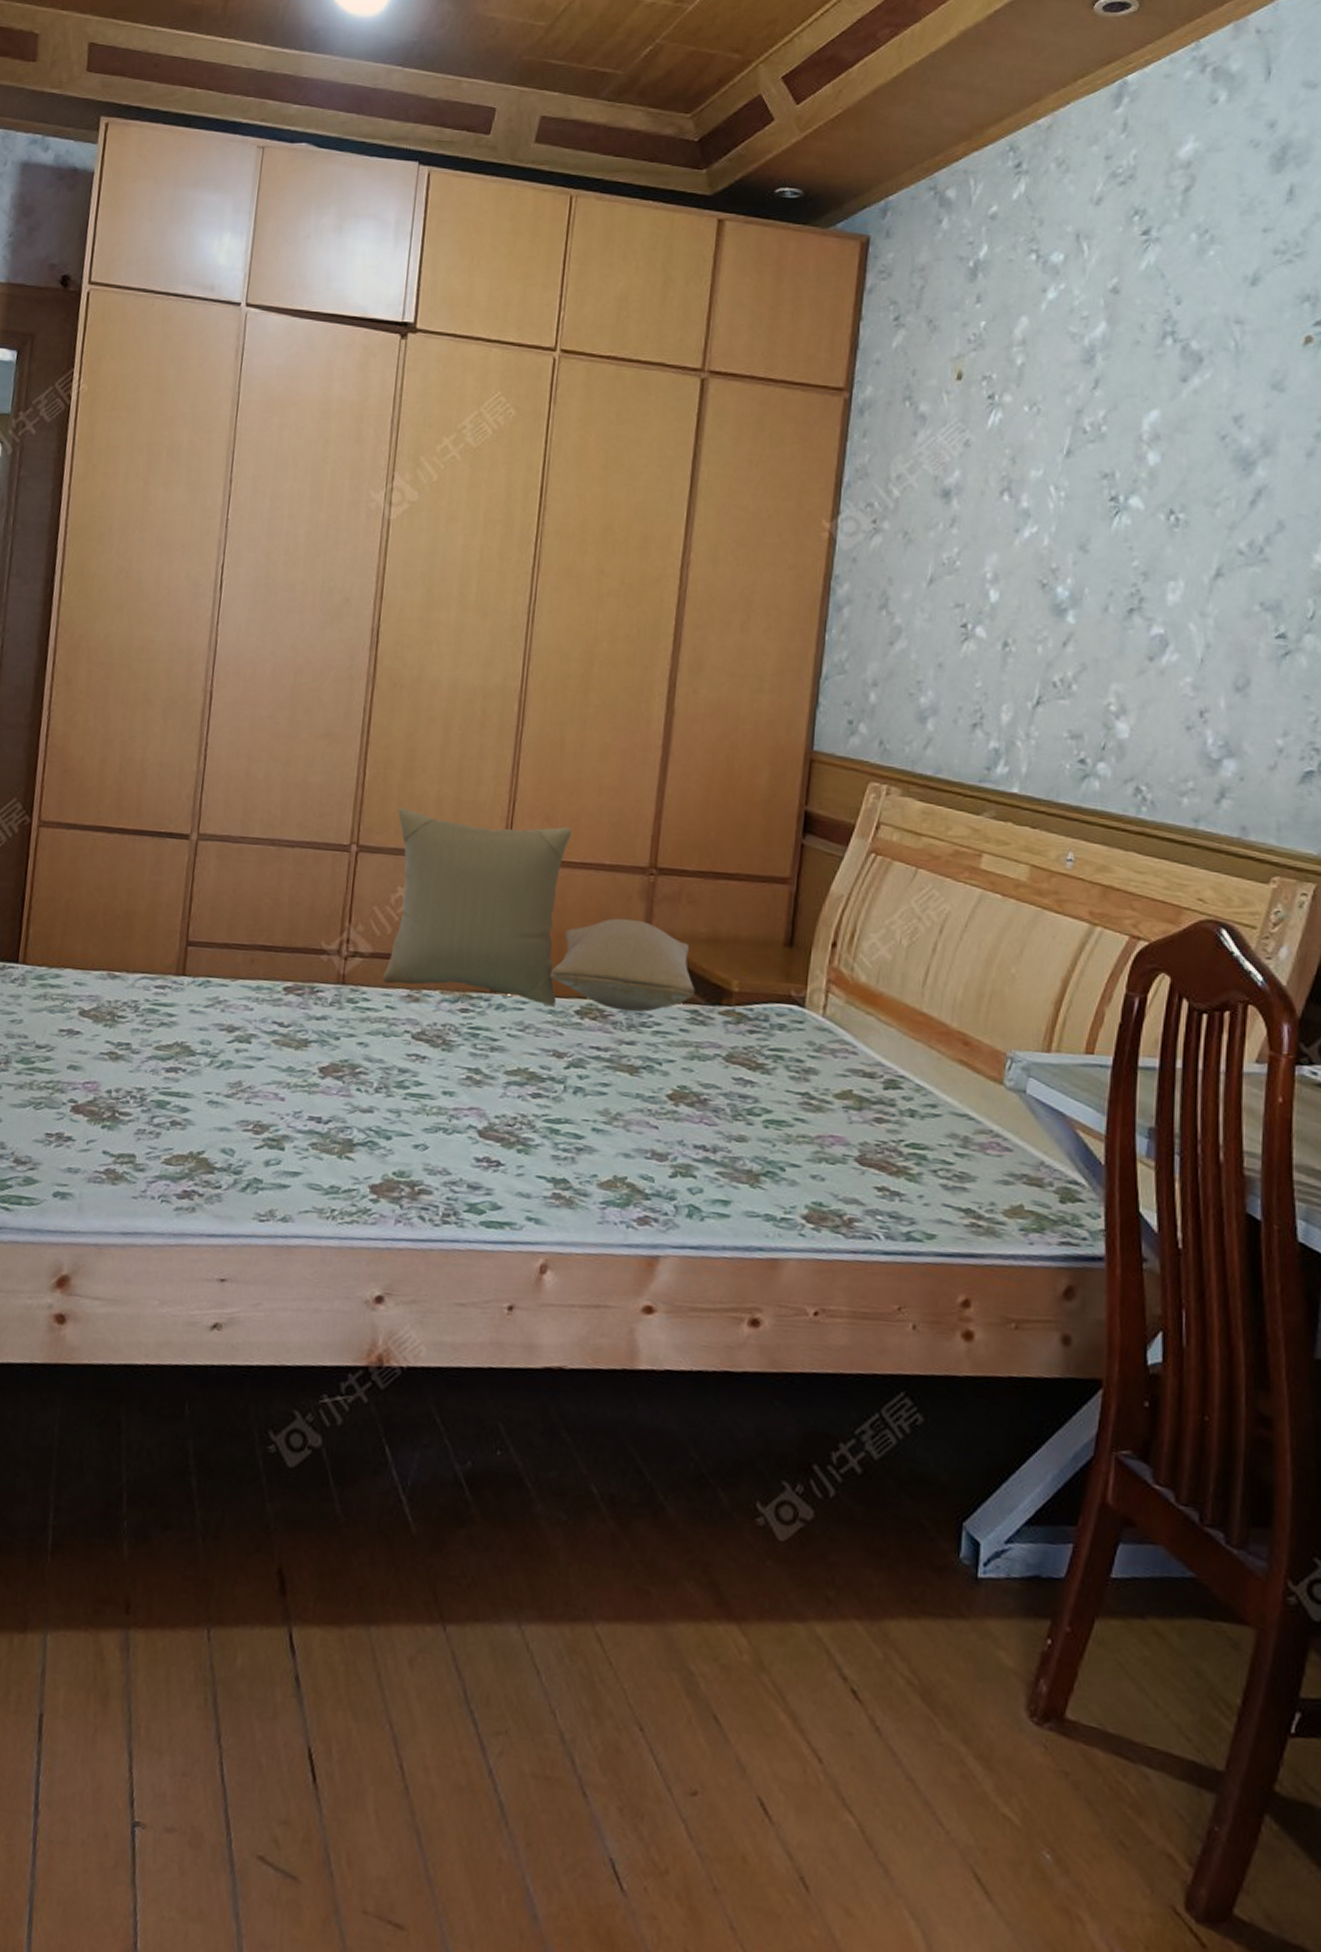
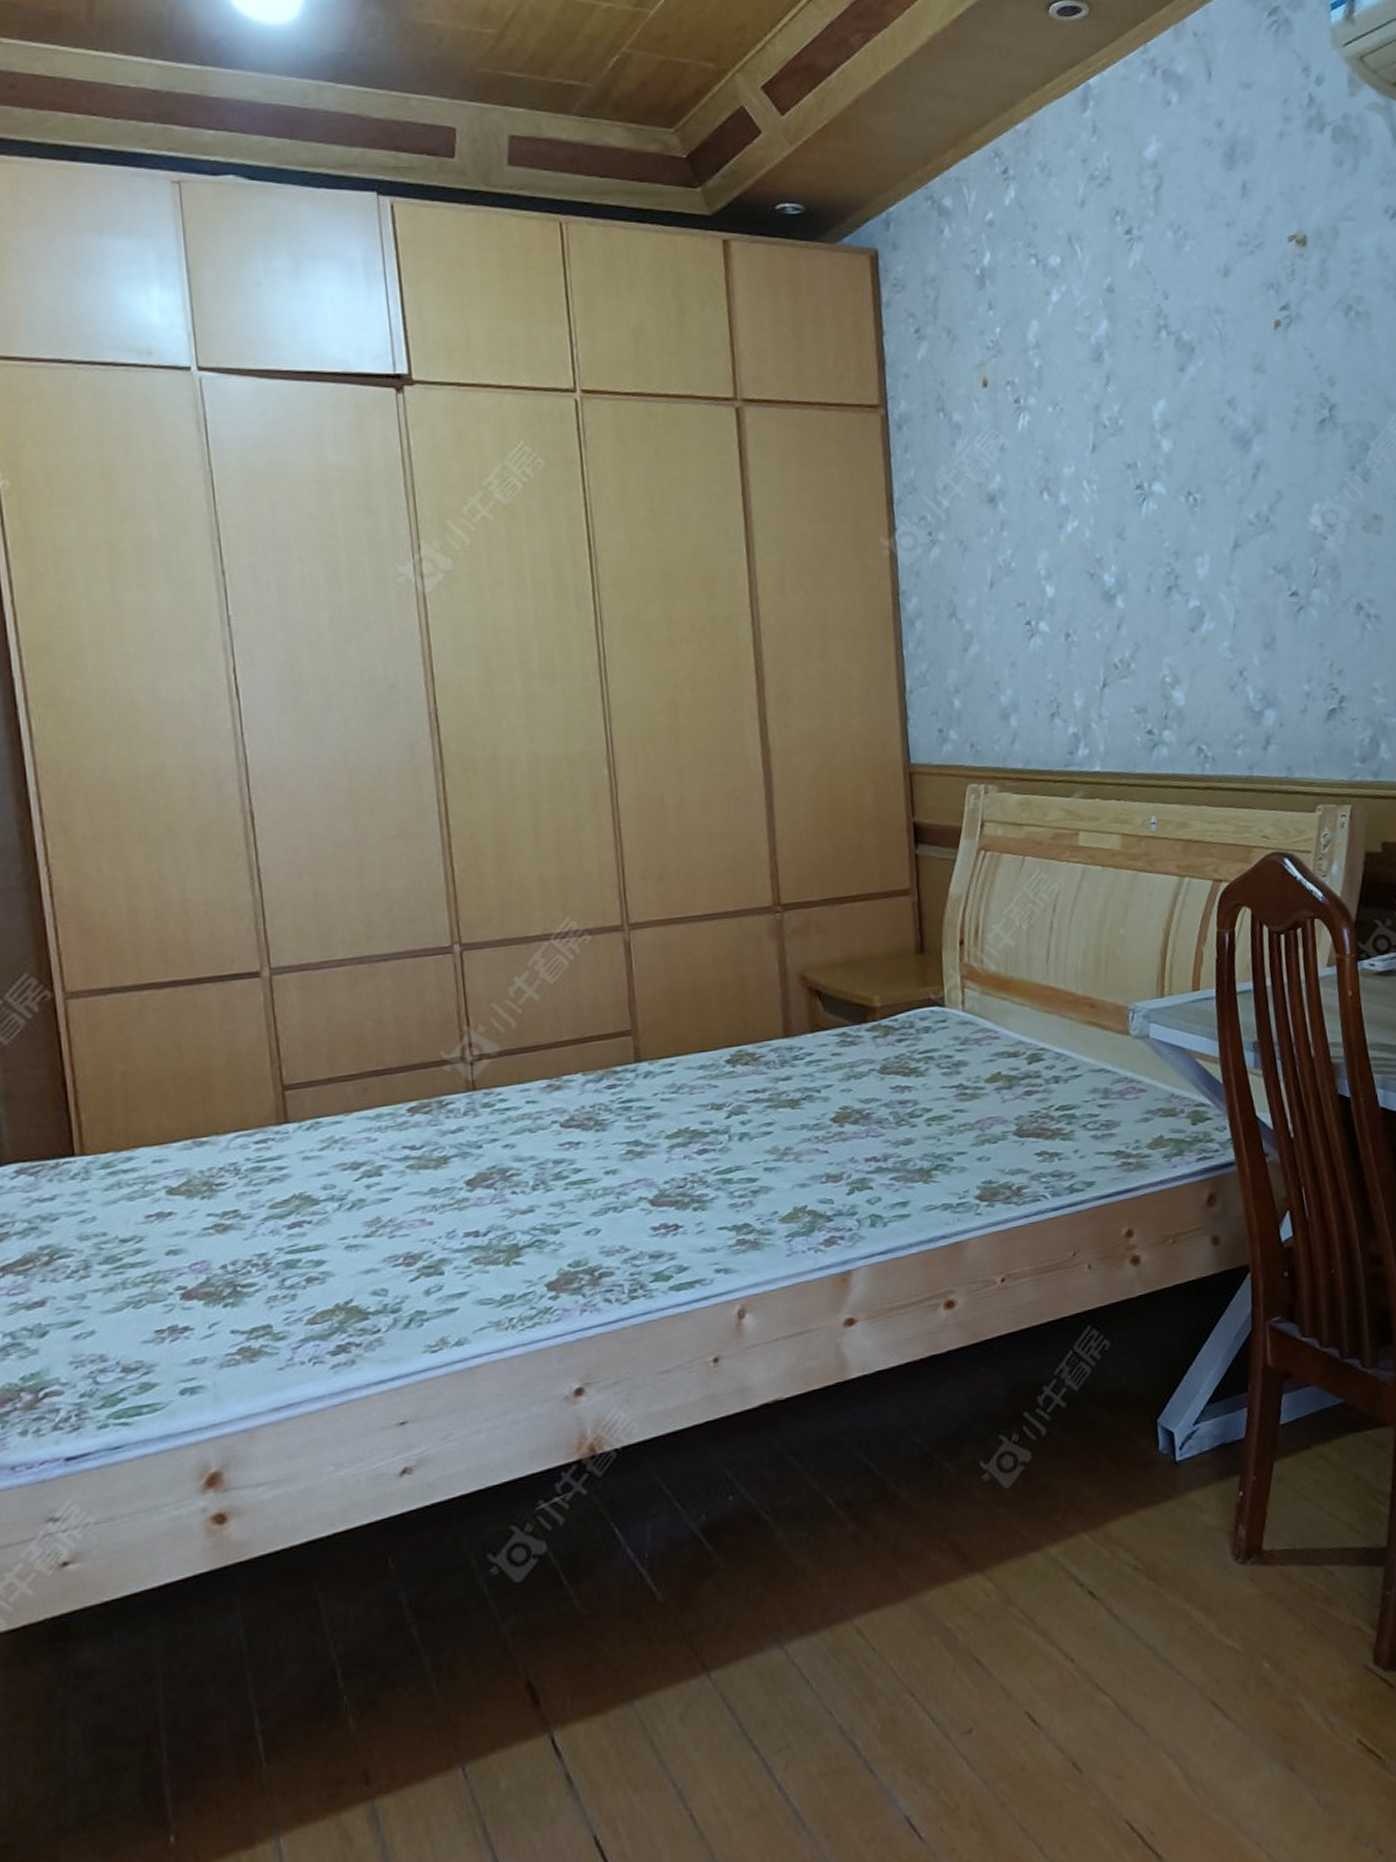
pillow: present [382,807,572,1007] -> none [497,882,705,1078]
pillow: present [549,918,695,1012] -> none [693,959,840,1050]

